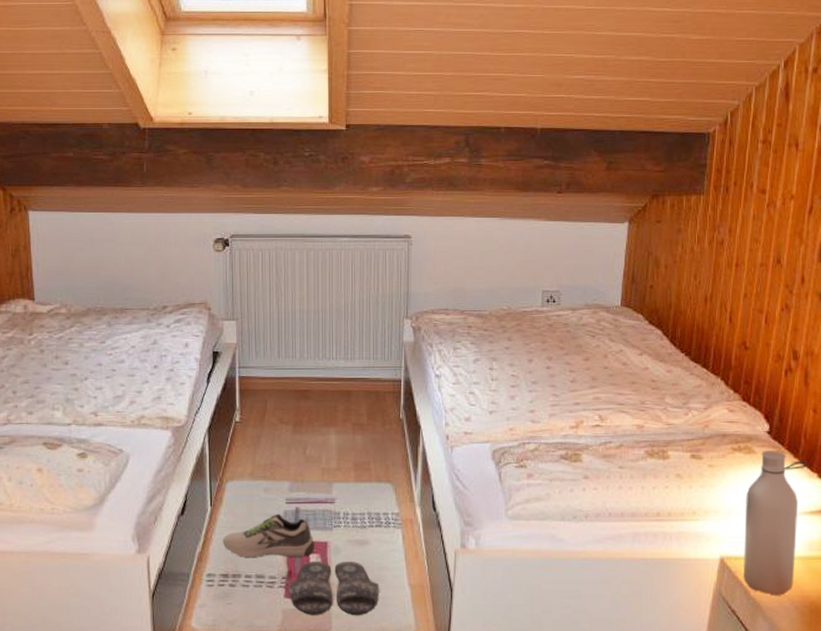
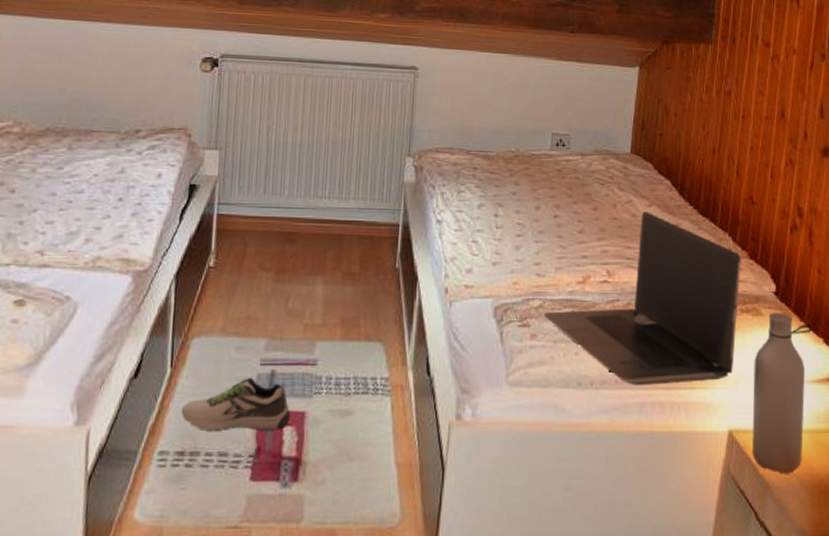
slippers: present [289,561,380,615] -> none [256,435,362,502]
laptop computer: none [540,360,734,519] -> present [544,211,741,386]

